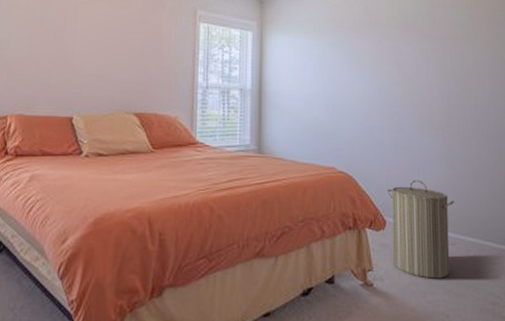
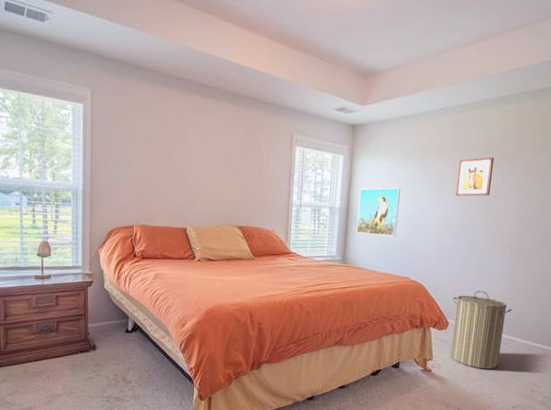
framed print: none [272,65,316,120] -> present [356,187,400,237]
wall art: none [375,31,411,74] -> present [455,157,495,197]

